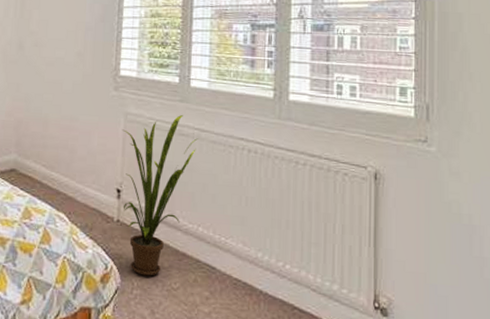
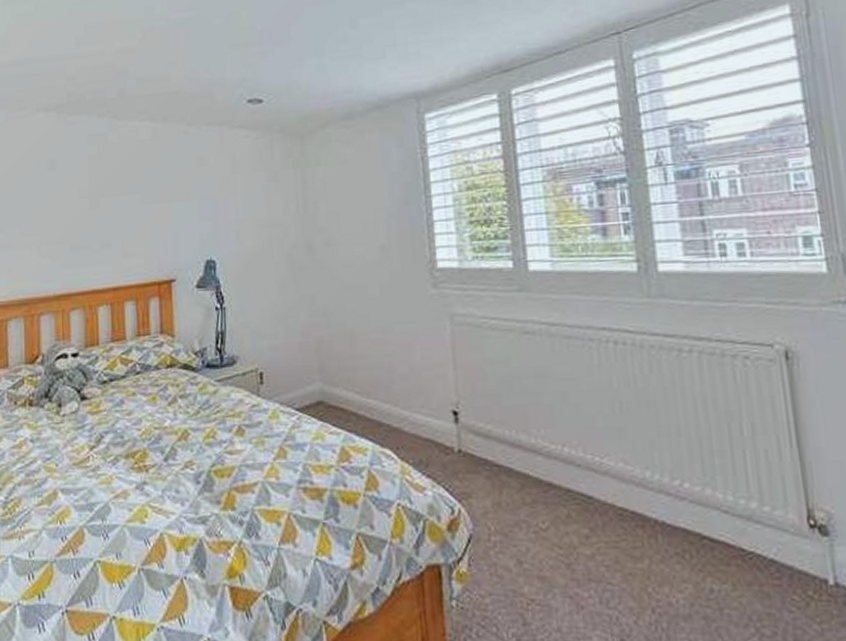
house plant: present [122,114,198,276] -> none [449,307,547,517]

